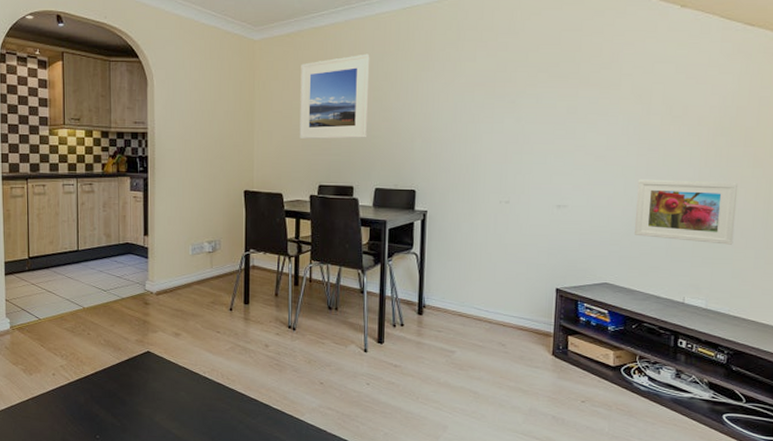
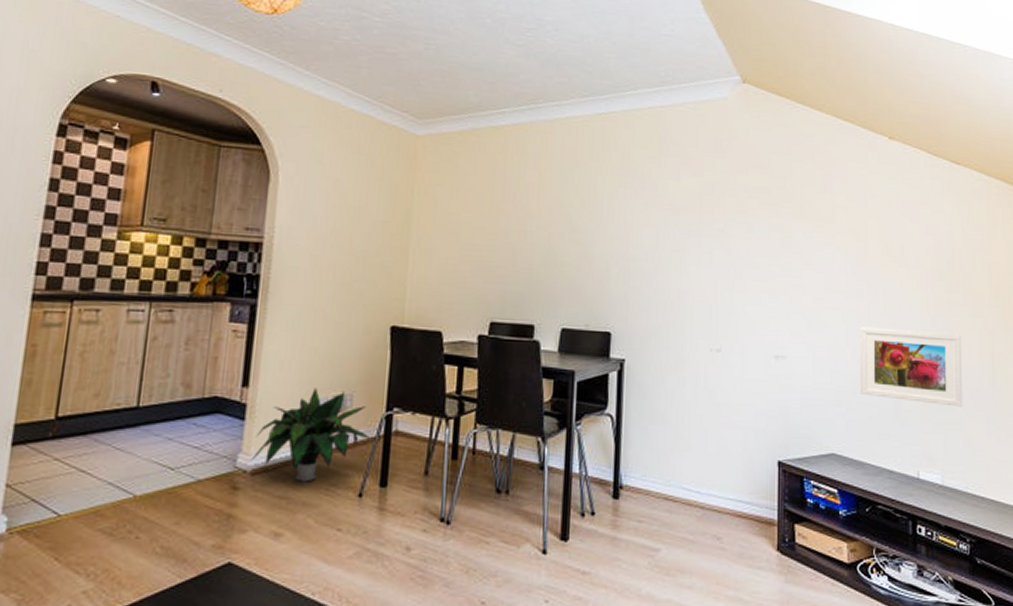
potted plant: none [155,236,235,300] -> present [251,388,371,482]
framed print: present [299,53,370,140] -> none [468,162,559,265]

